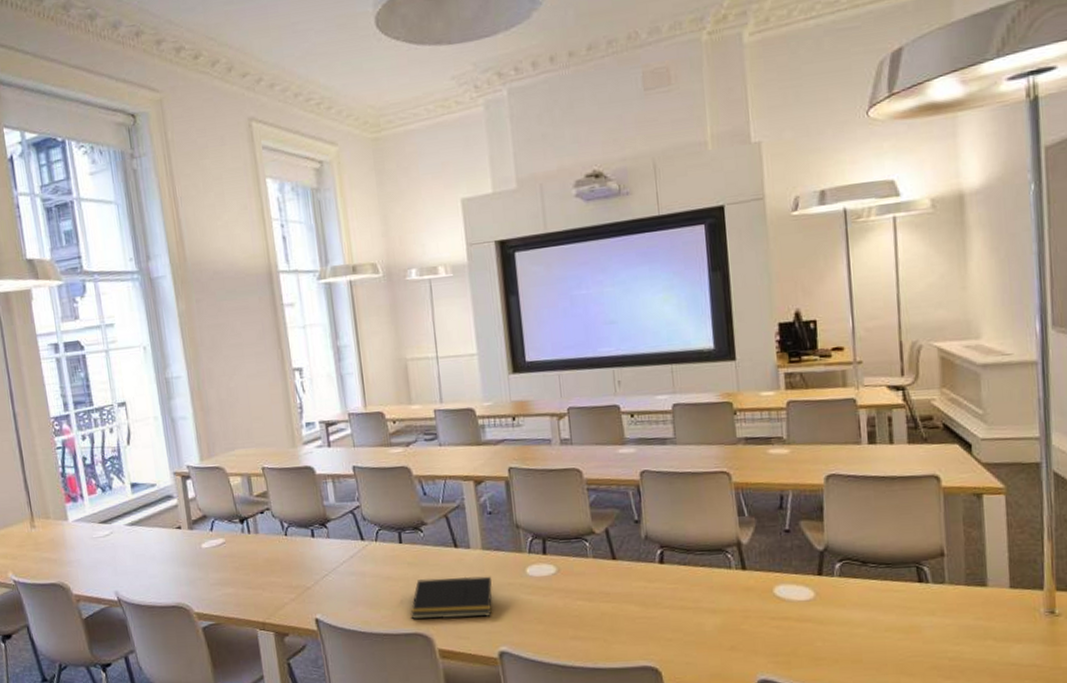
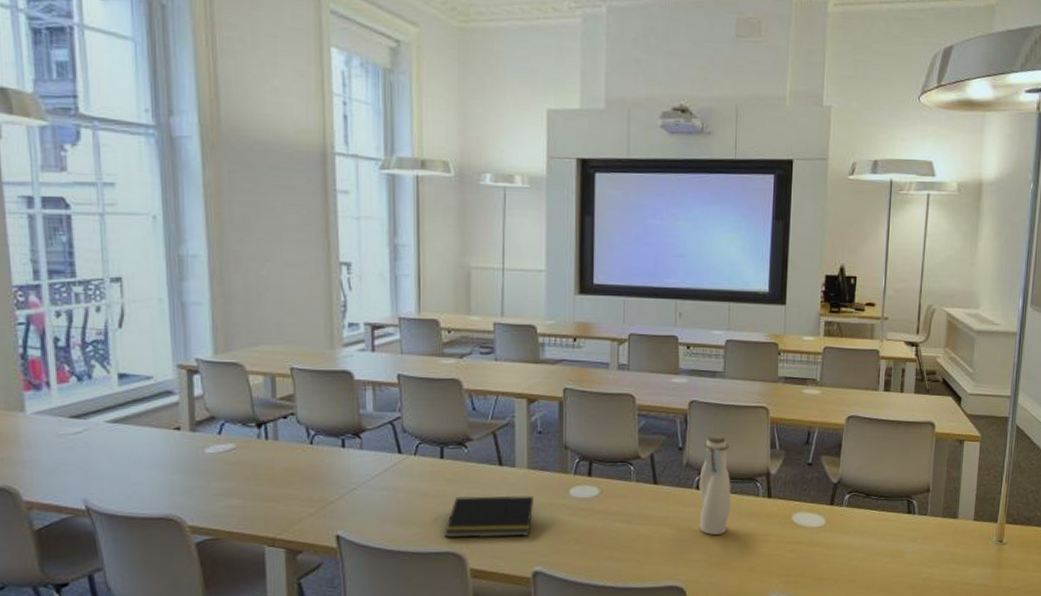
water bottle: none [660,502,700,612] -> present [699,432,731,535]

